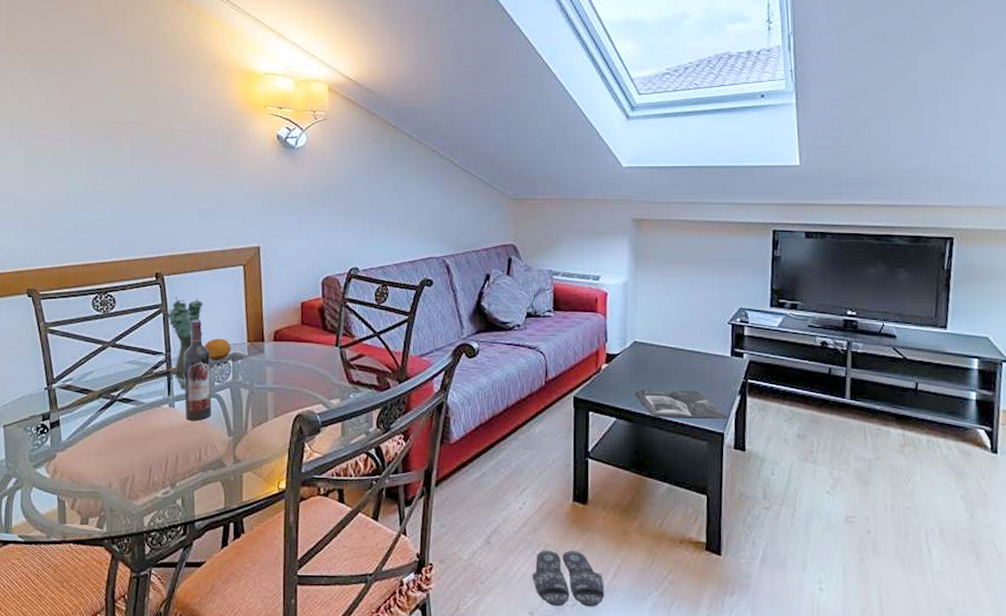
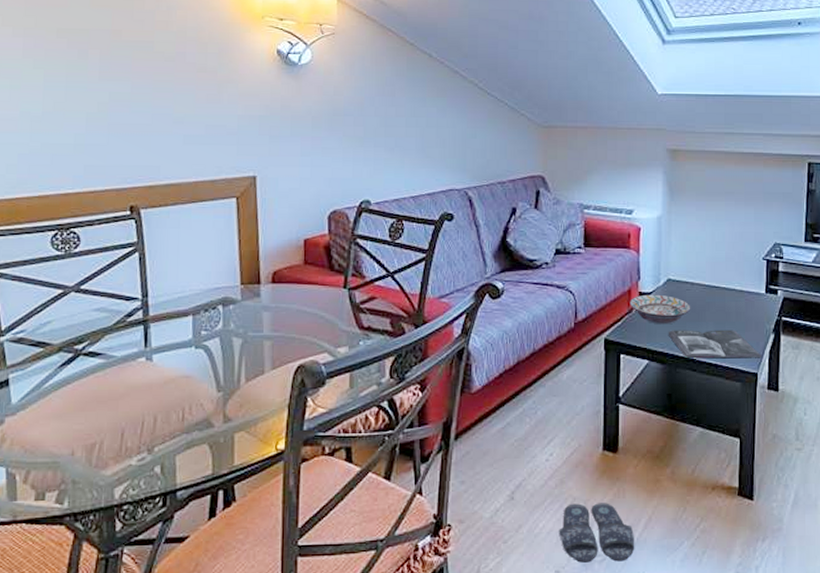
vase: present [166,296,203,390] -> none [142,233,188,341]
wine bottle: present [183,319,212,421] -> none [163,259,198,376]
fruit: present [204,338,231,361] -> none [189,280,221,307]
decorative bowl: none [597,356,657,385] -> present [629,294,691,325]

